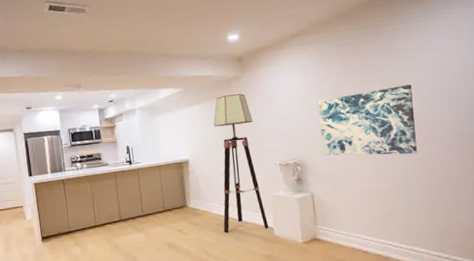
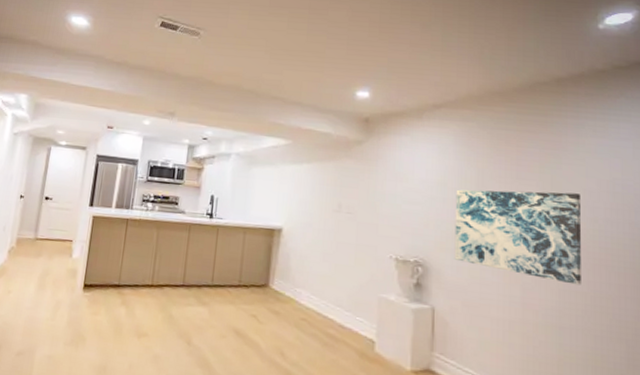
floor lamp: present [214,94,269,233] -> none [309,159,371,341]

